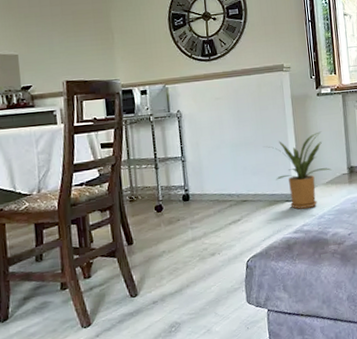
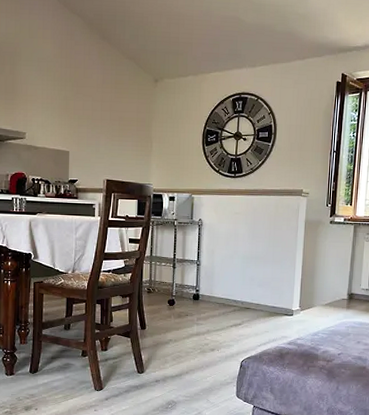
house plant: present [265,131,333,210] -> none [274,257,333,324]

